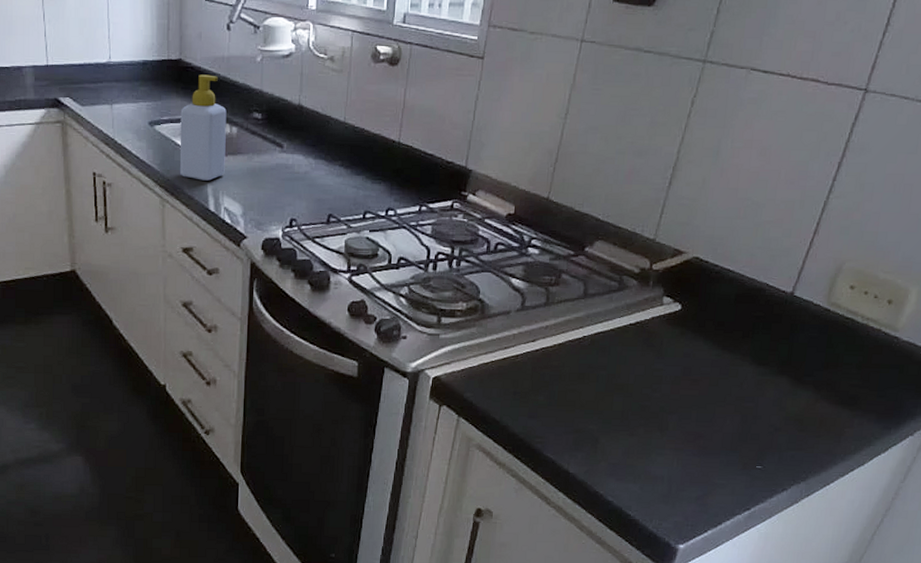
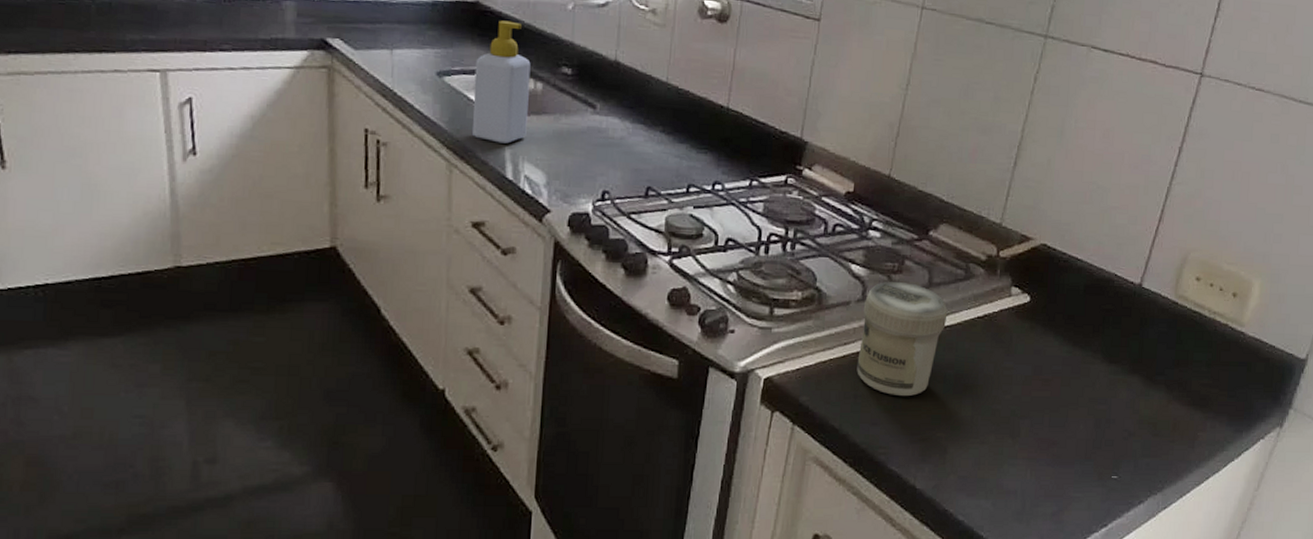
jar: none [516,293,602,394] -> present [857,282,948,397]

